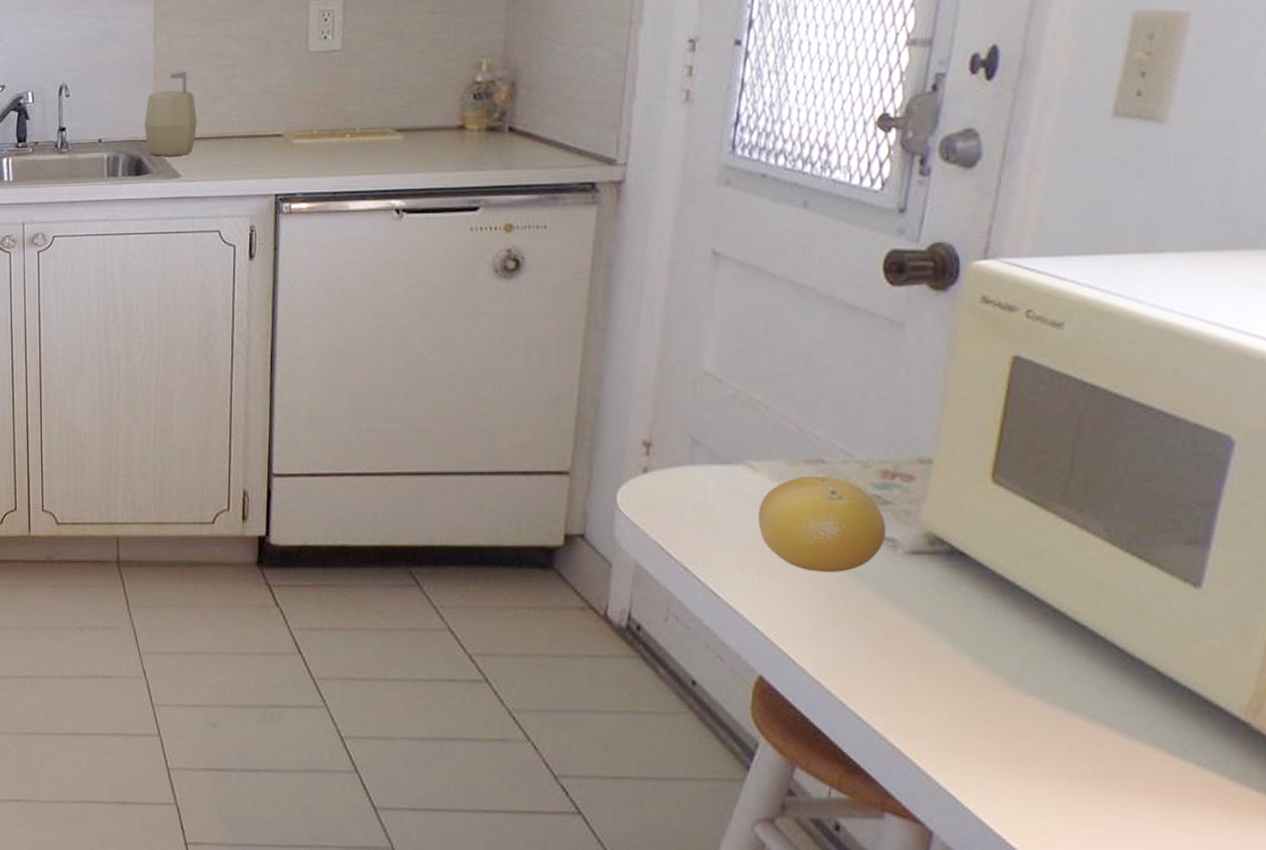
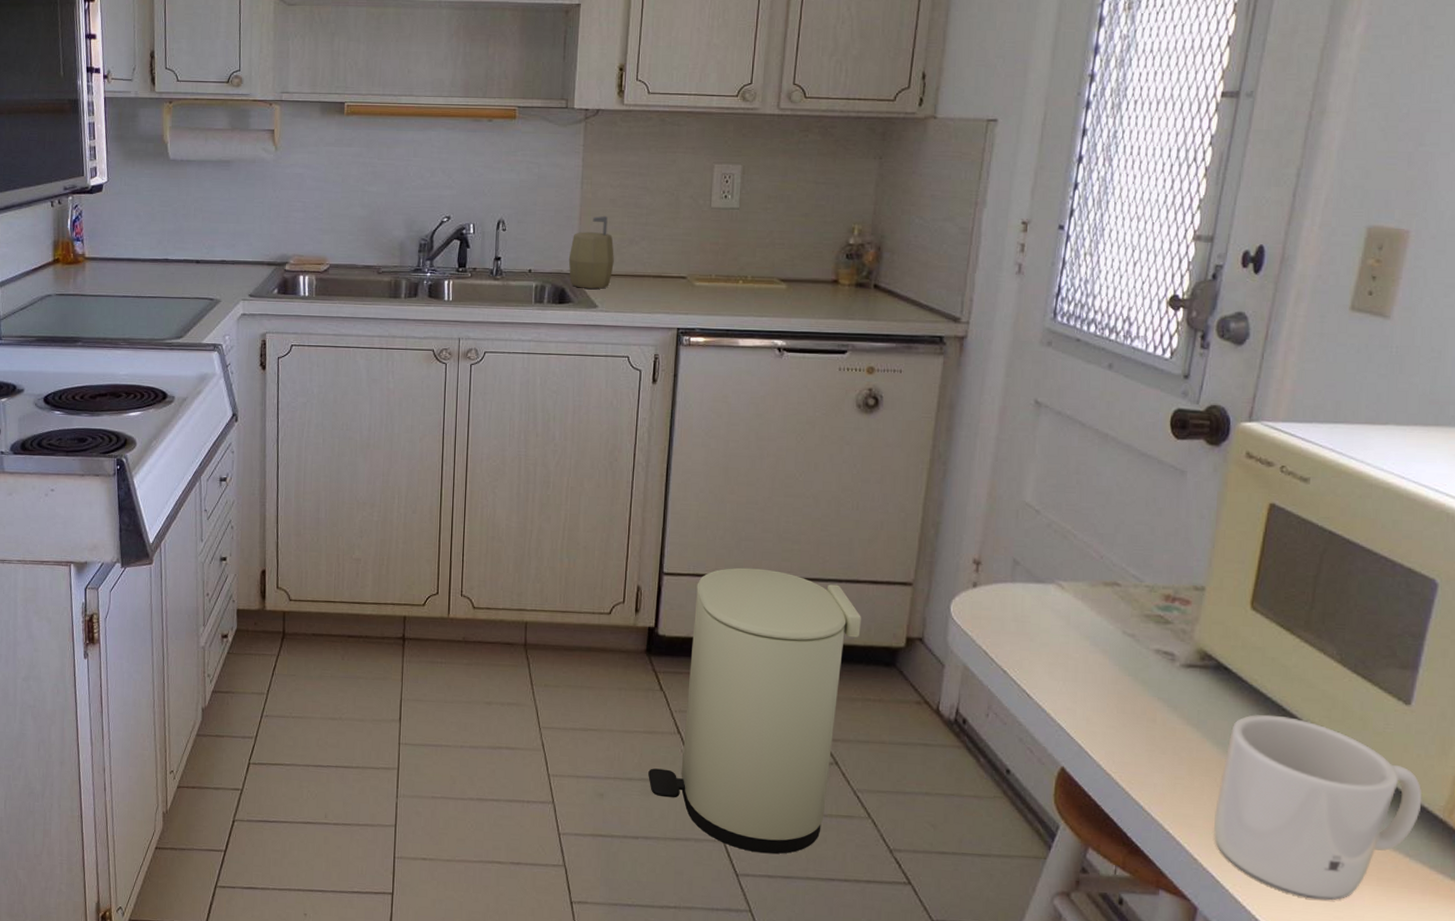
pedal bin: none [267,464,509,785] -> present [648,567,861,854]
fruit: present [758,475,887,572] -> none [1065,596,1167,680]
mug: none [952,605,1218,820] -> present [1214,714,1423,901]

